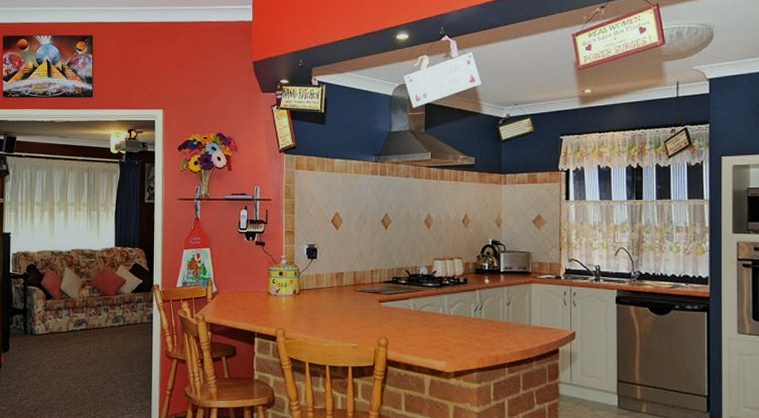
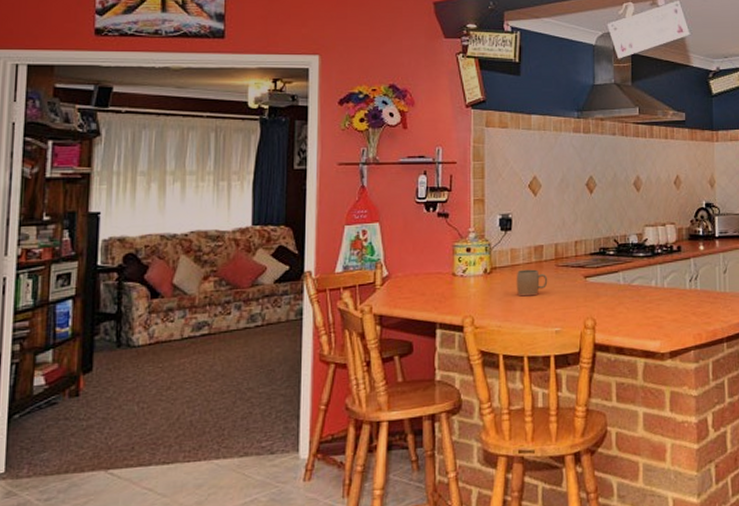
mug: none [320,292,347,315] -> present [516,269,548,297]

